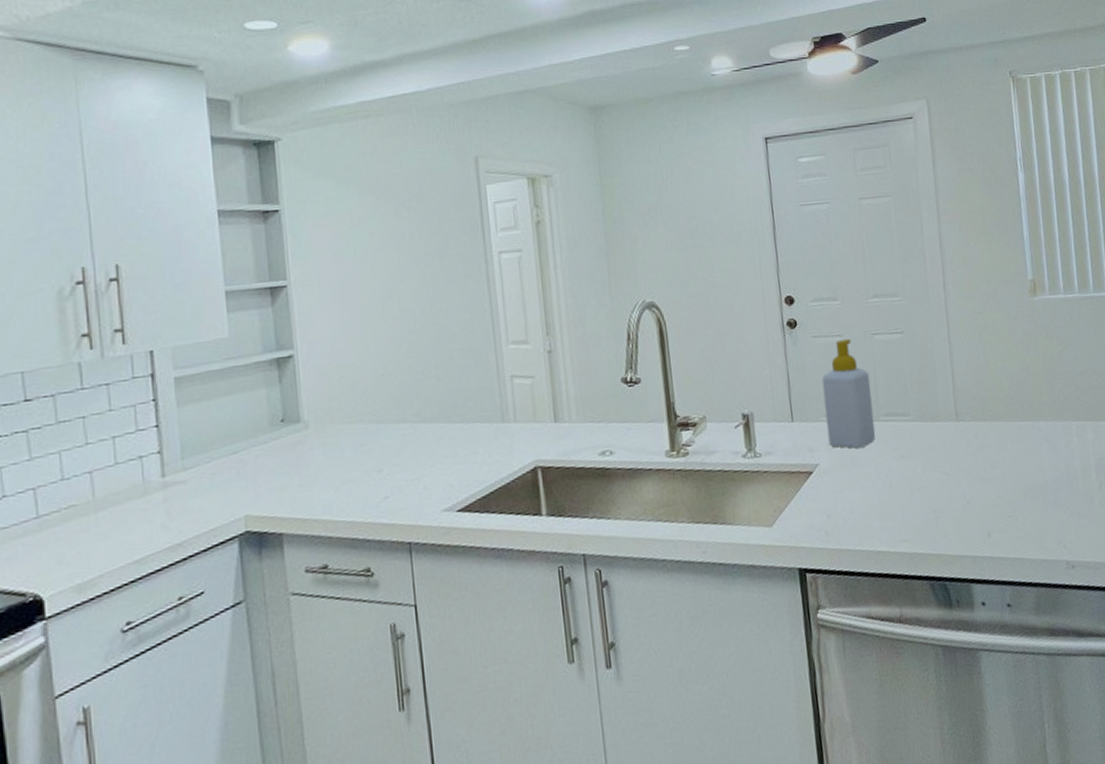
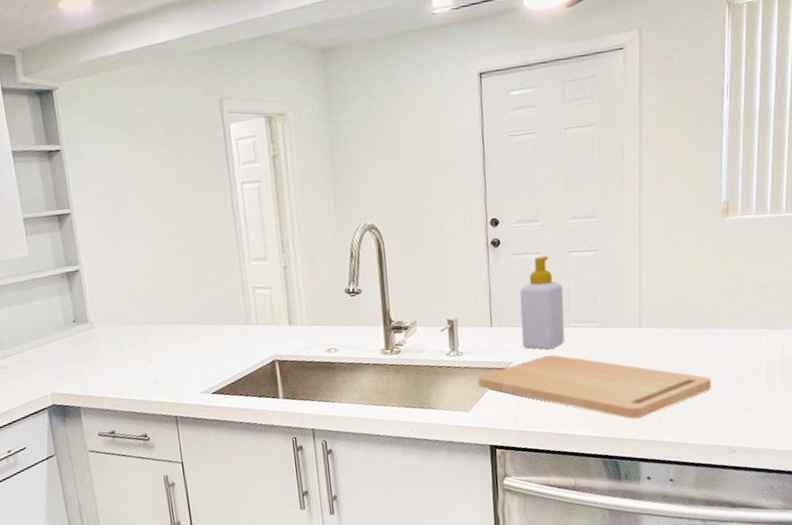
cutting board: none [779,454,1041,531] -> present [477,354,712,419]

